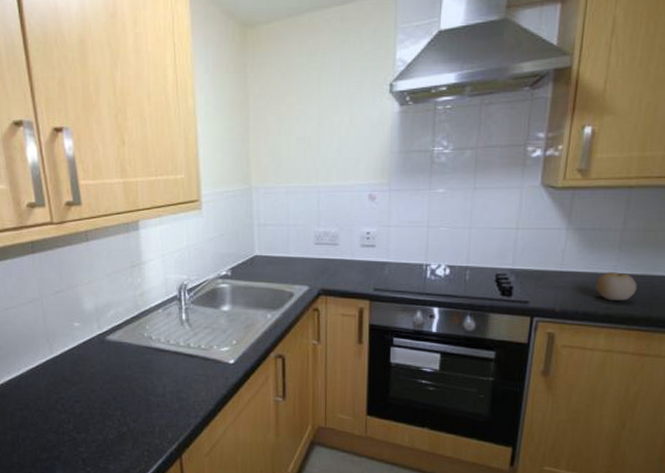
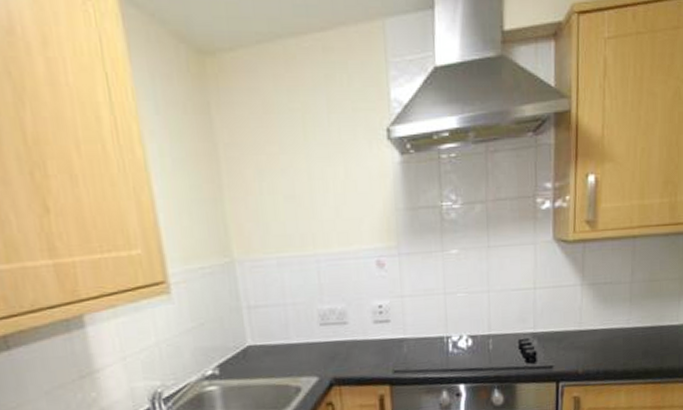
fruit: present [596,272,637,301] -> none [613,326,649,356]

